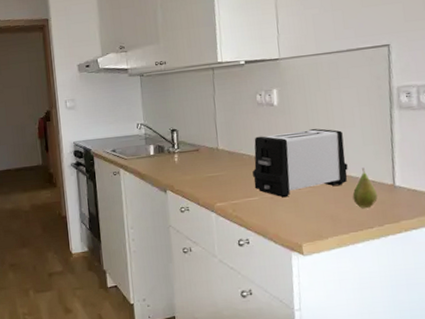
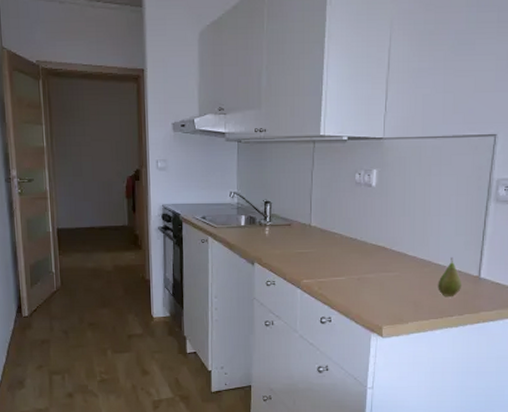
toaster: present [252,128,348,198] -> none [343,213,437,280]

